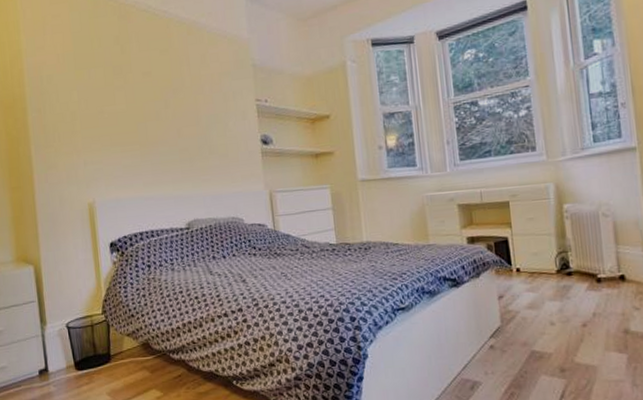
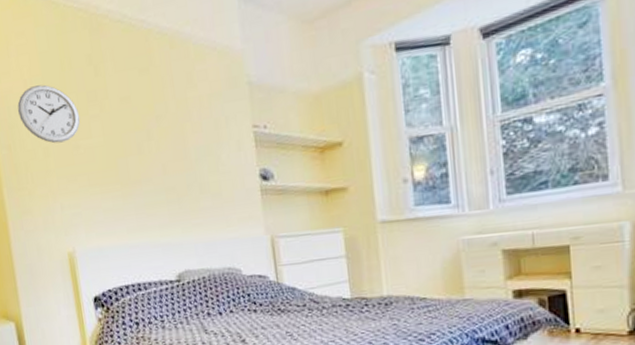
wall clock: none [49,59,106,109] -> present [17,84,81,144]

